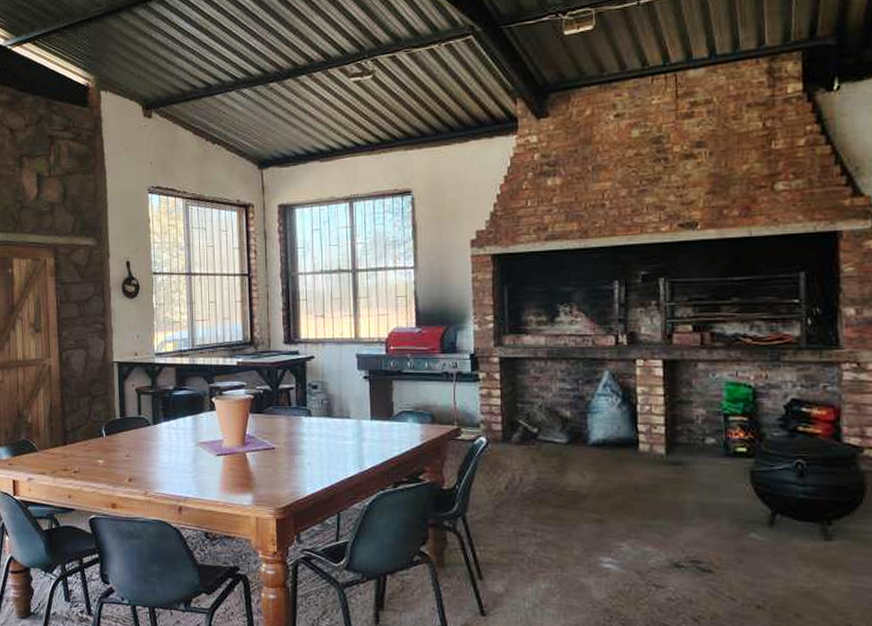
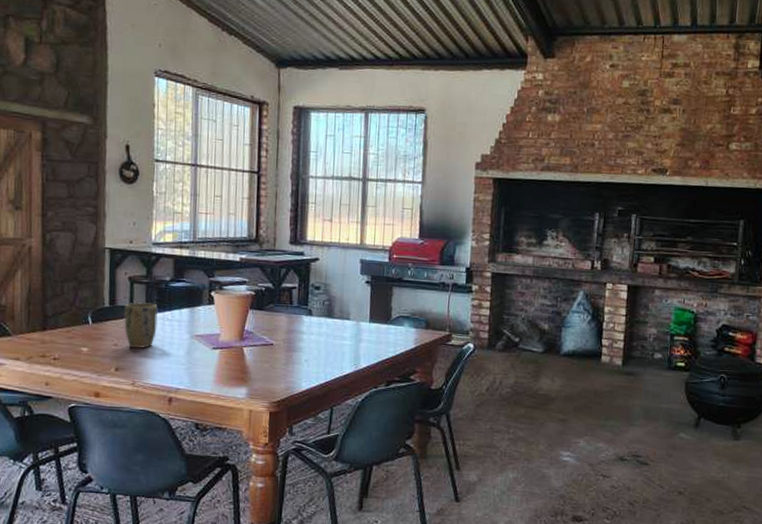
plant pot: none [133,413,164,458] -> present [123,302,158,348]

